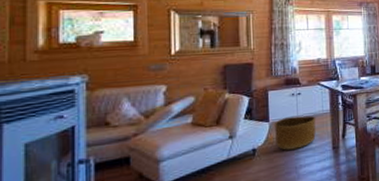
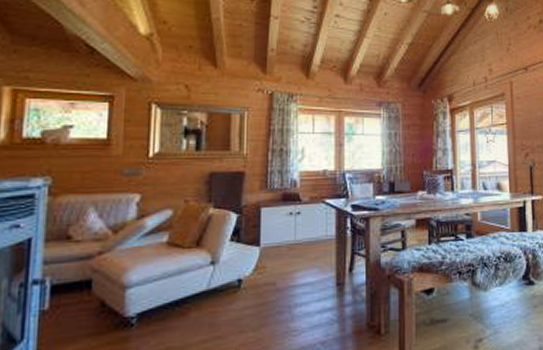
basket: present [274,116,316,150] -> none [265,241,318,284]

